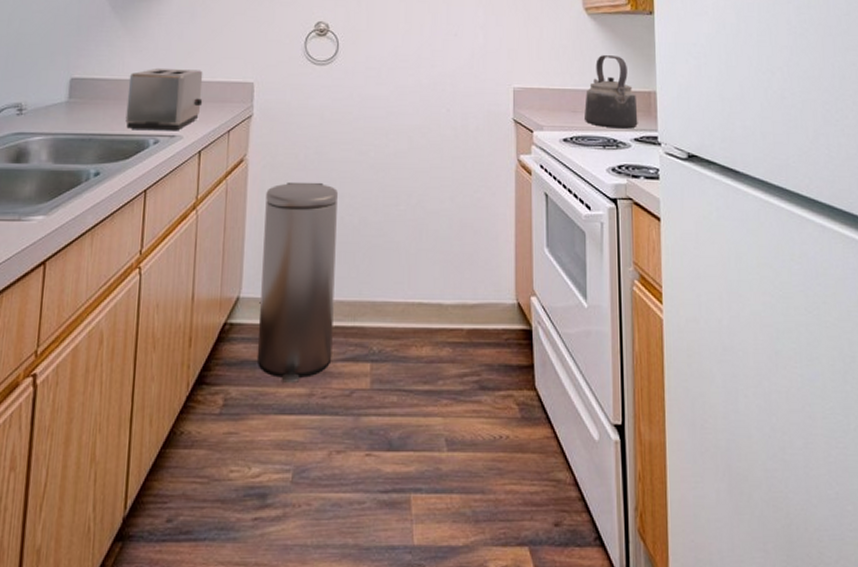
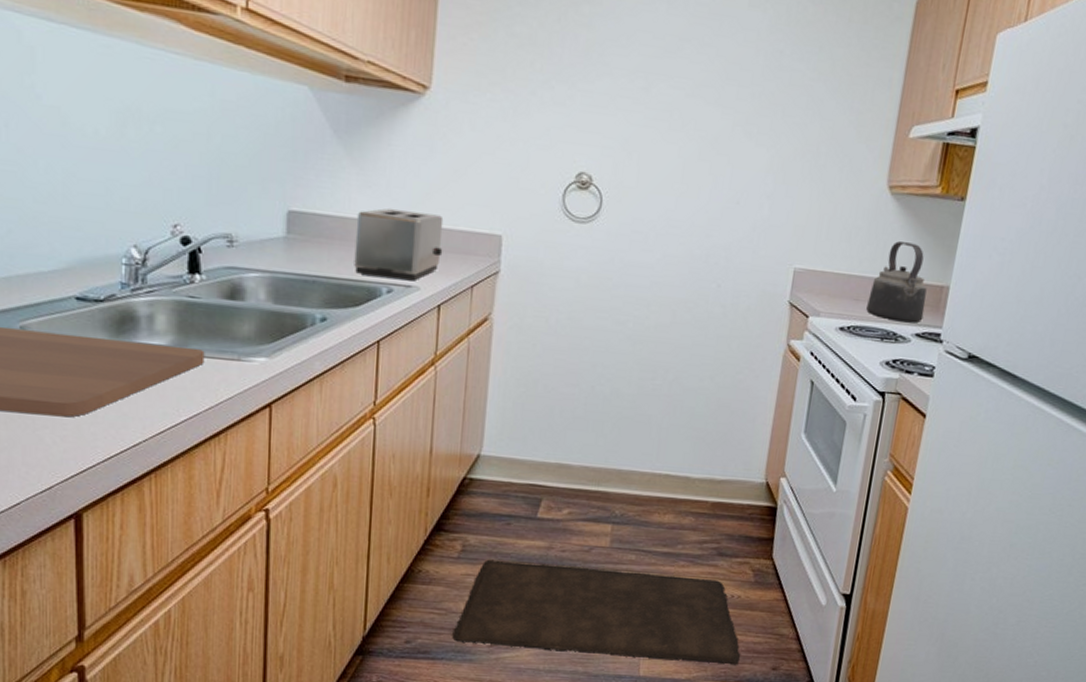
doormat: none [215,413,518,523] -> present [452,559,740,665]
pedal bin: present [256,181,339,384] -> none [496,345,591,537]

